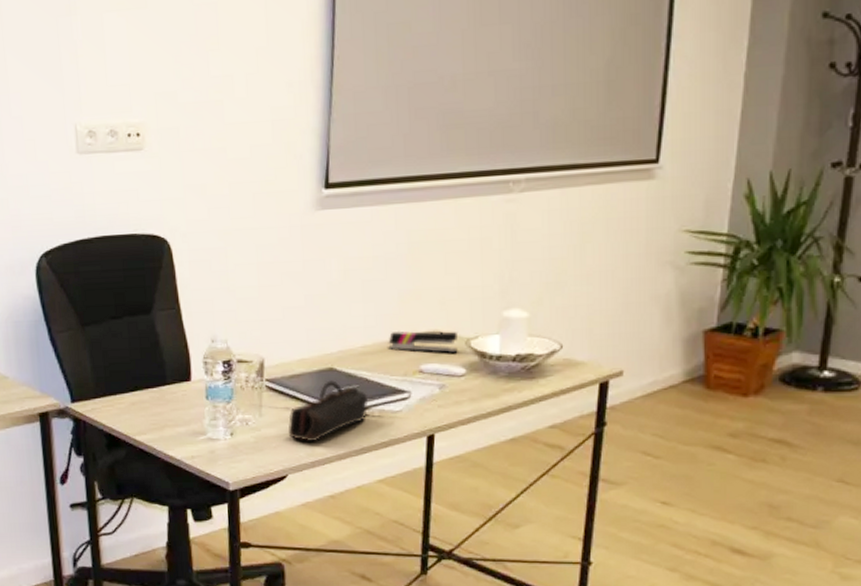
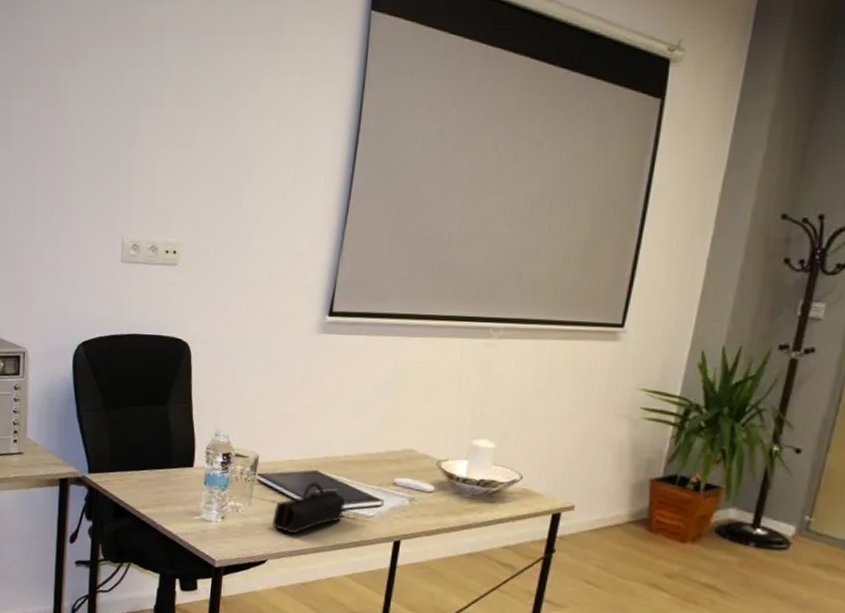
stapler: present [388,330,458,354] -> none [368,445,430,472]

